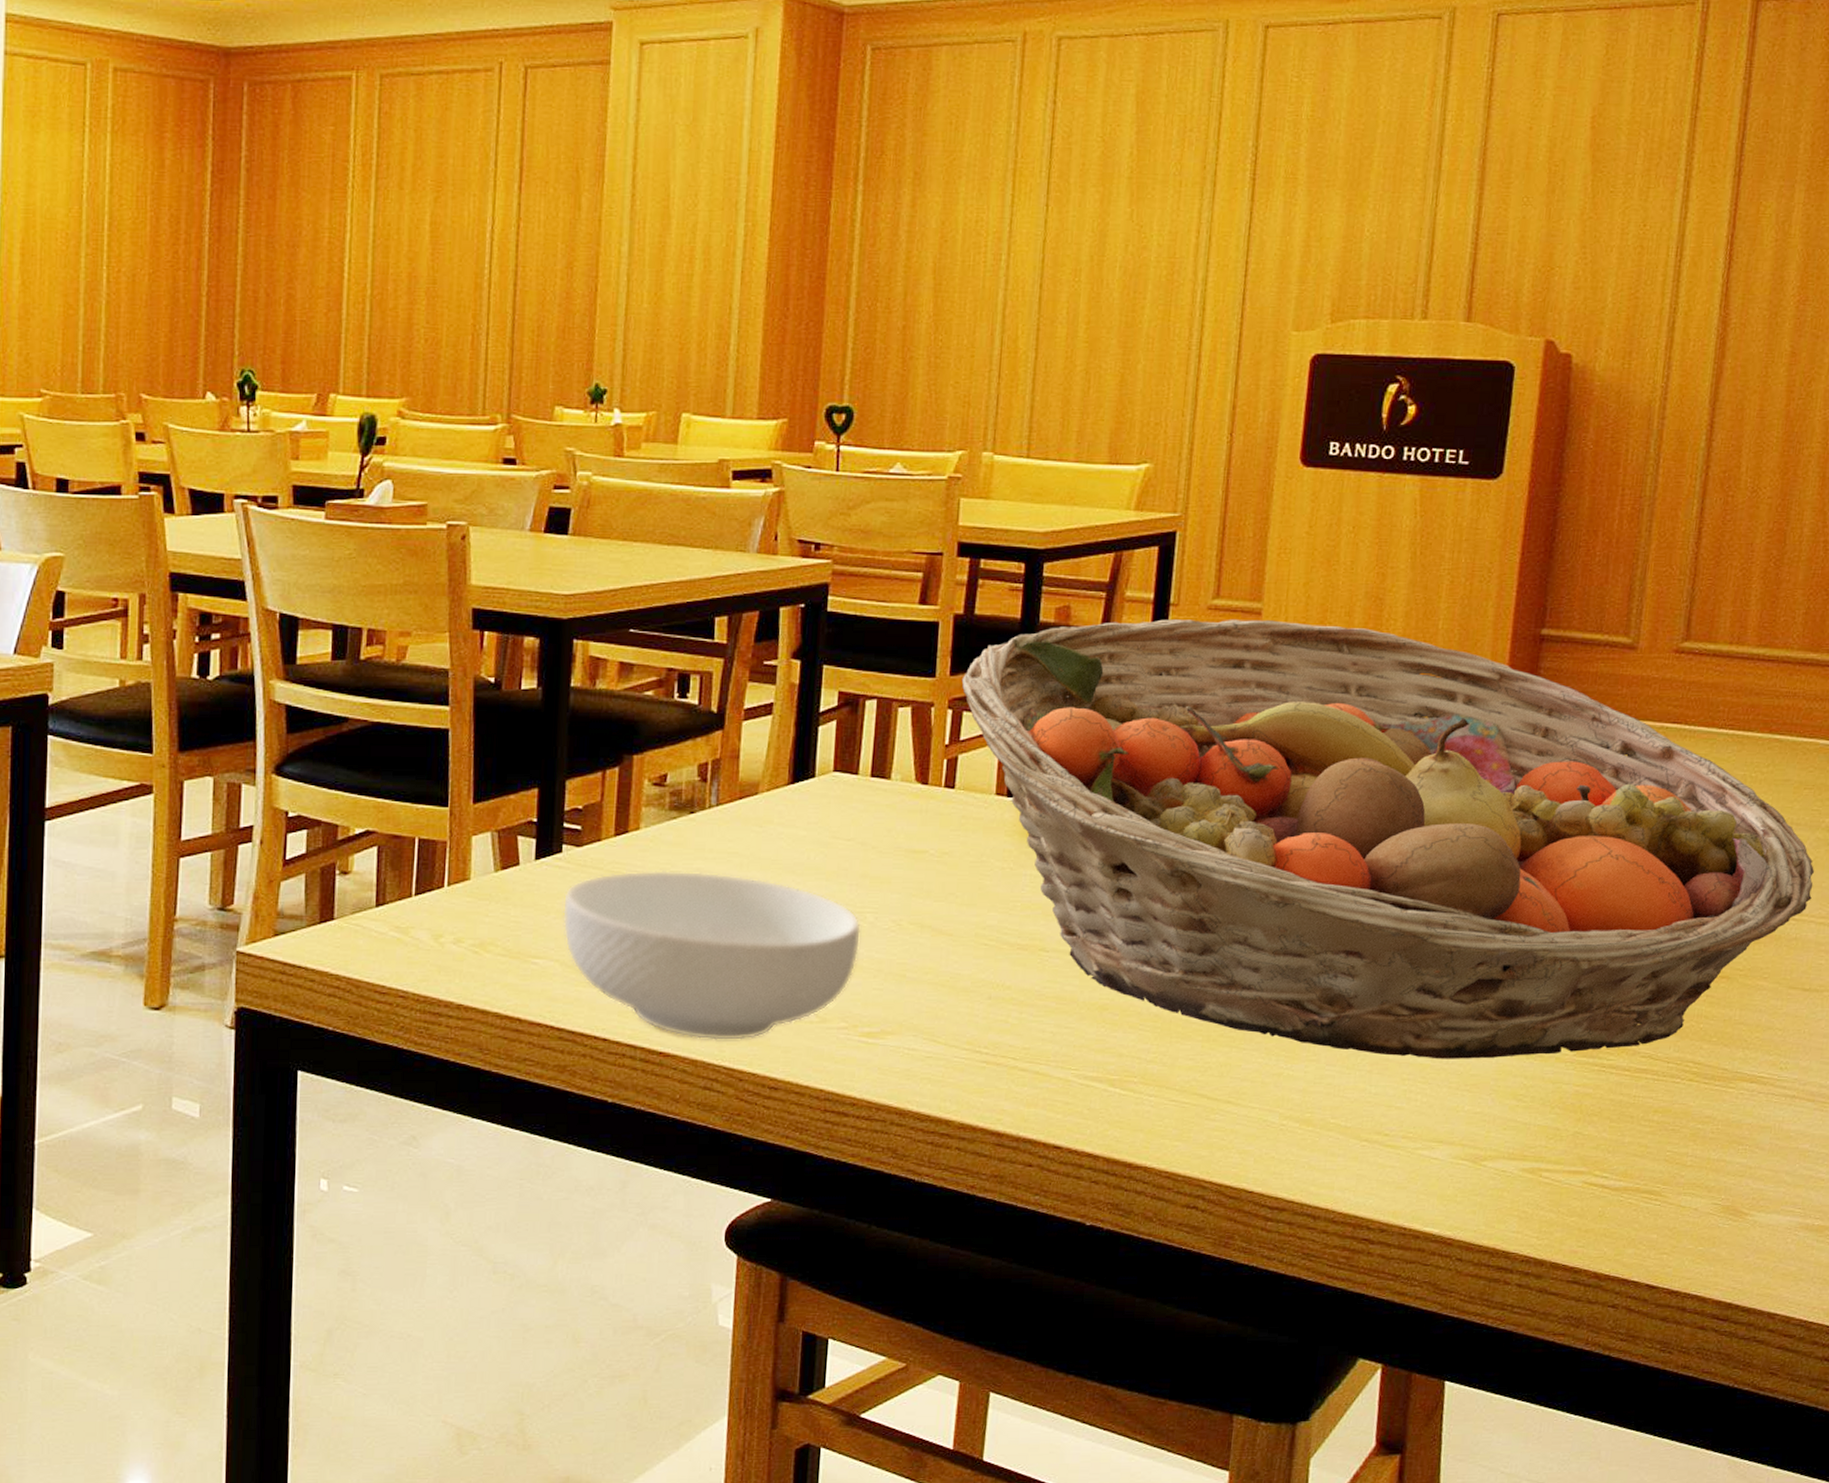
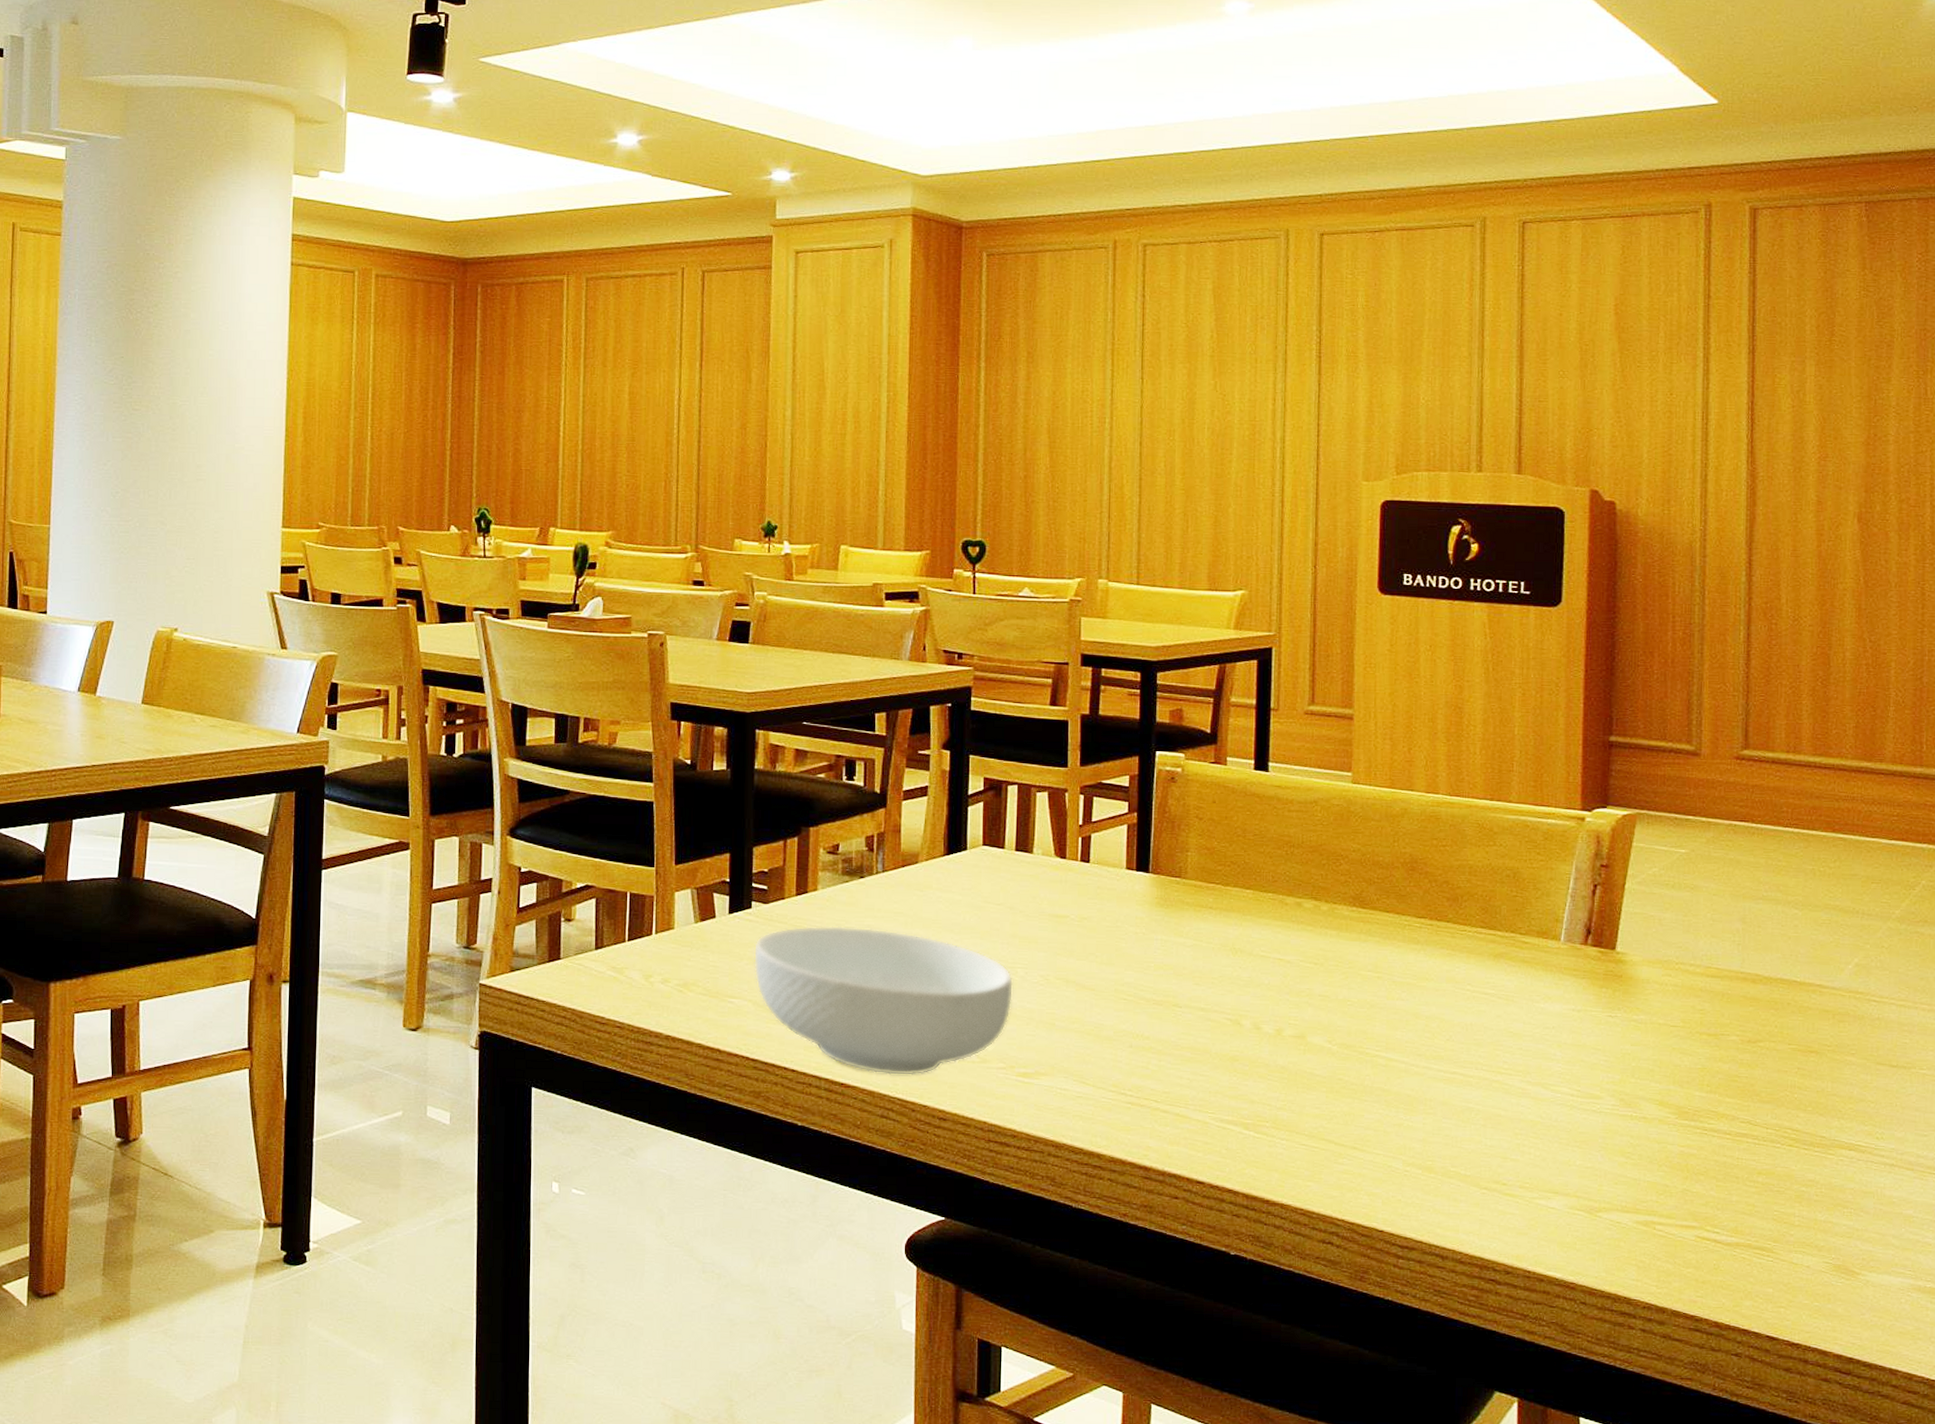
fruit basket: present [961,619,1815,1059] -> none [1090,722,1890,1118]

